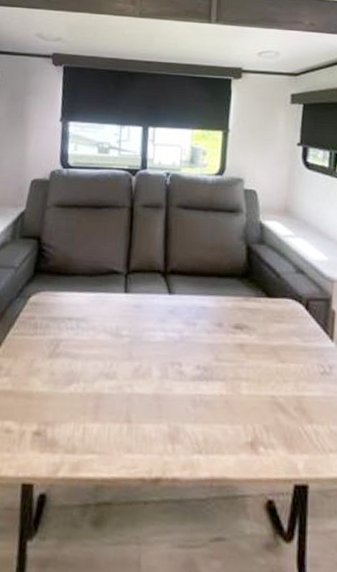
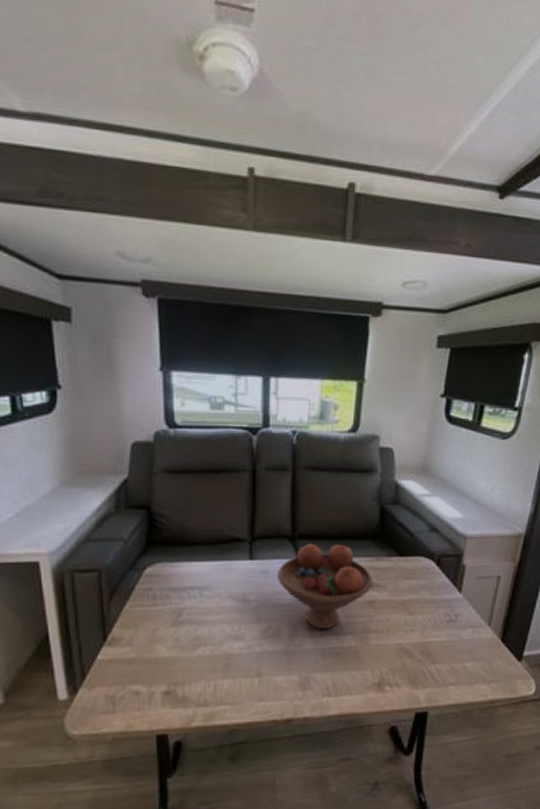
fruit bowl: none [150,279,242,374] -> present [277,543,373,630]

